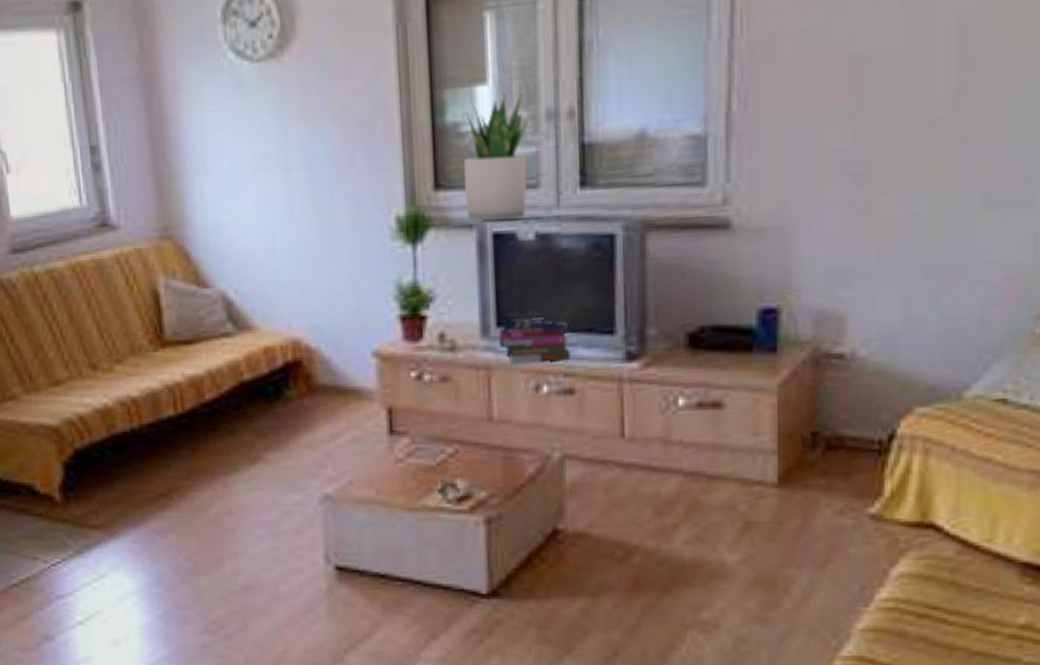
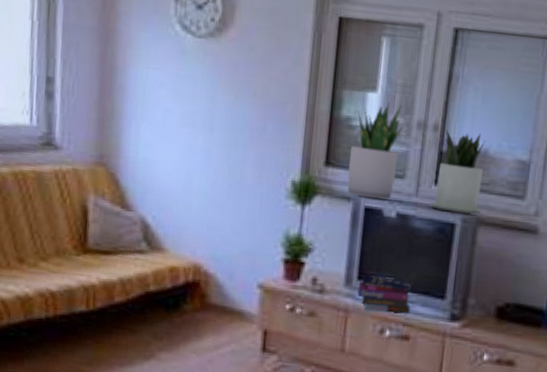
planter: none [577,110,648,221] -> present [430,130,486,215]

